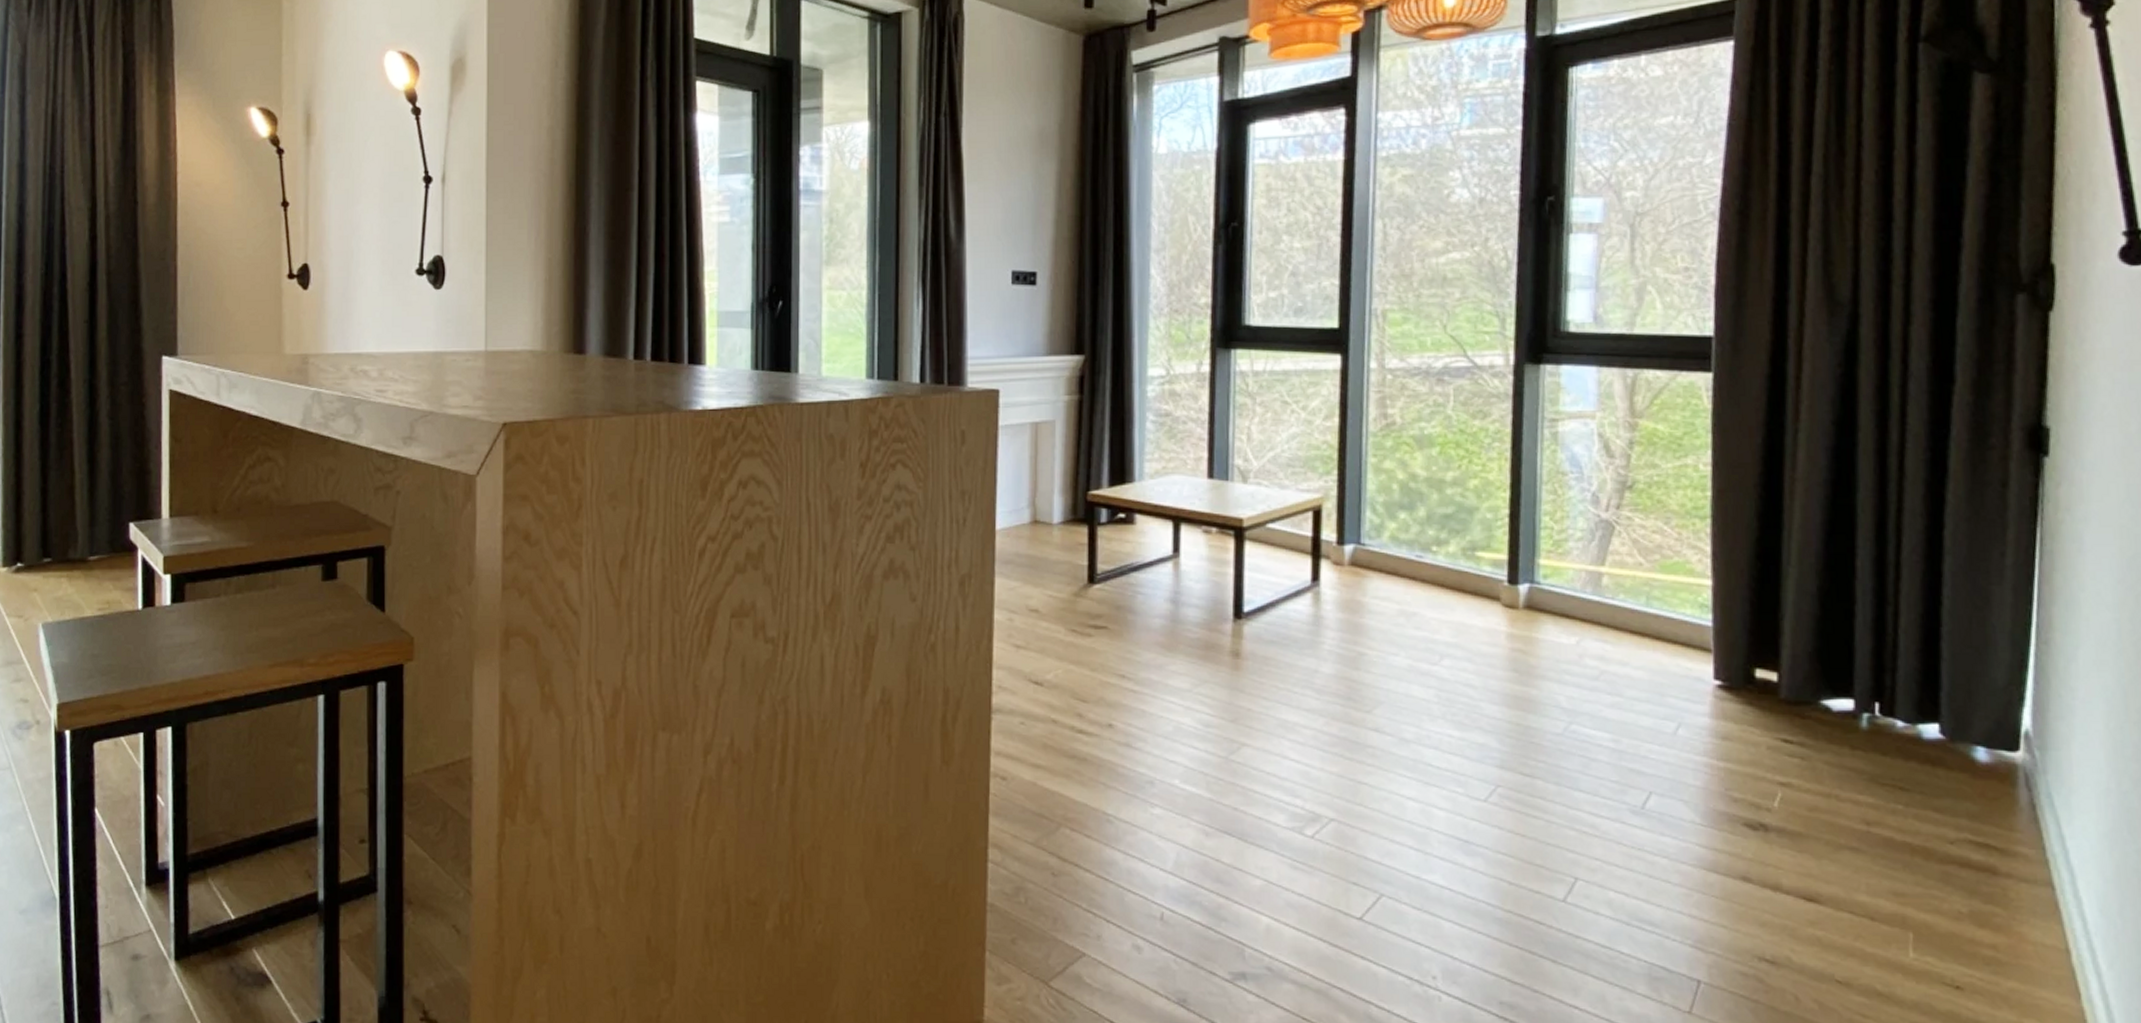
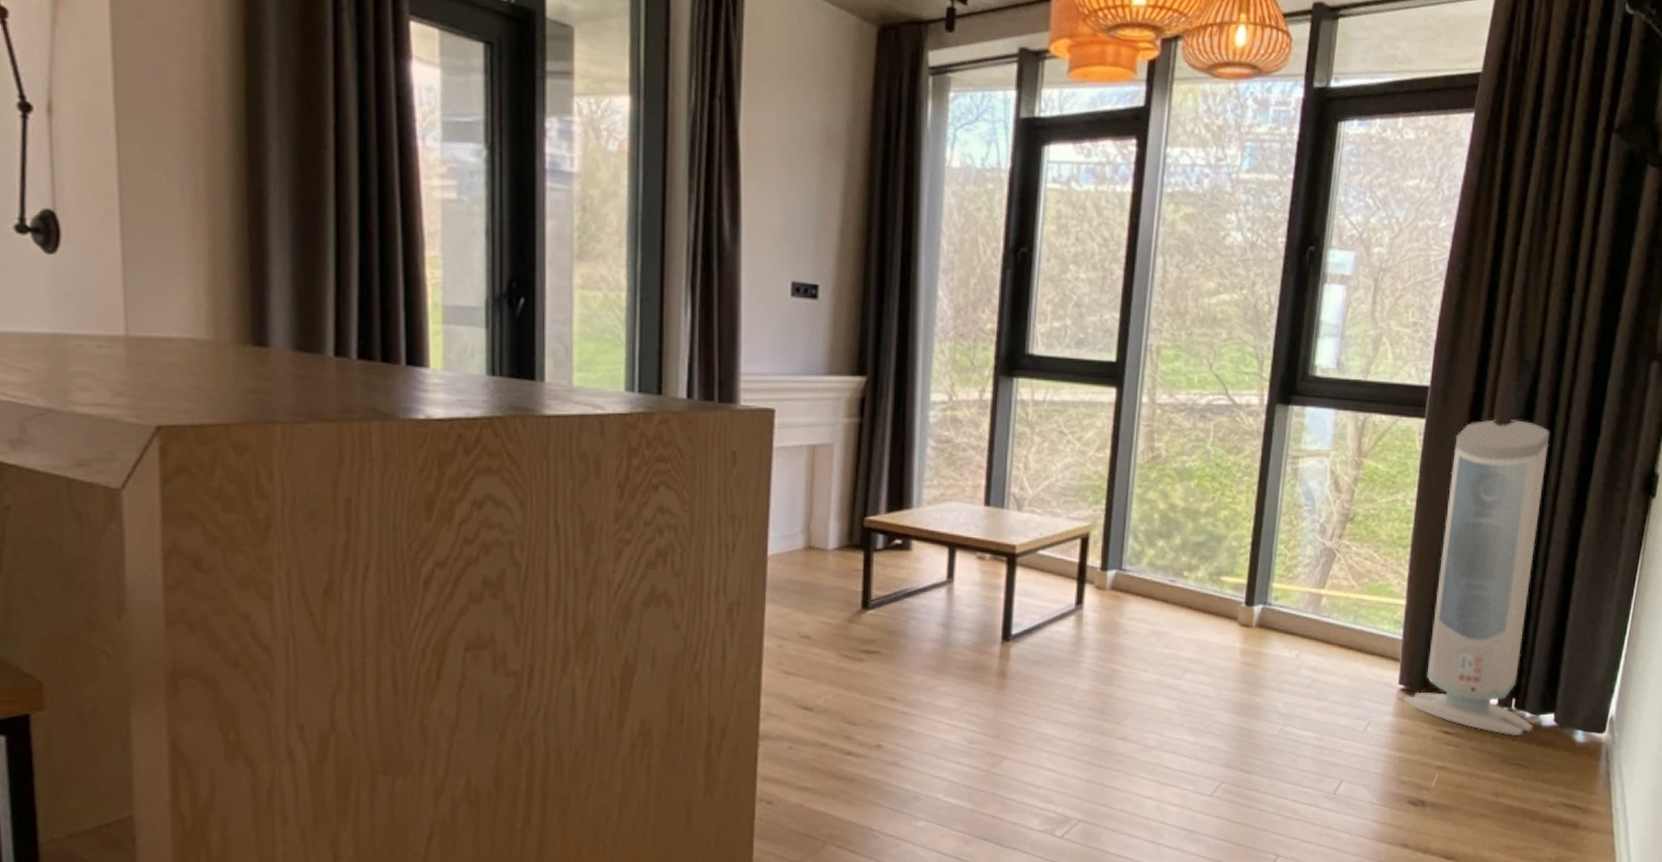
air purifier: none [1721,369,1911,750] -> present [1402,419,1550,736]

